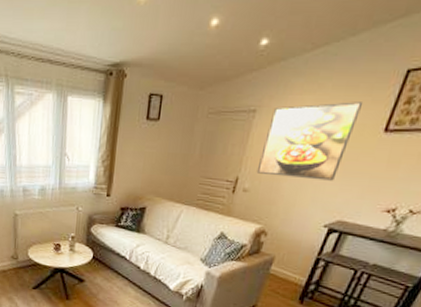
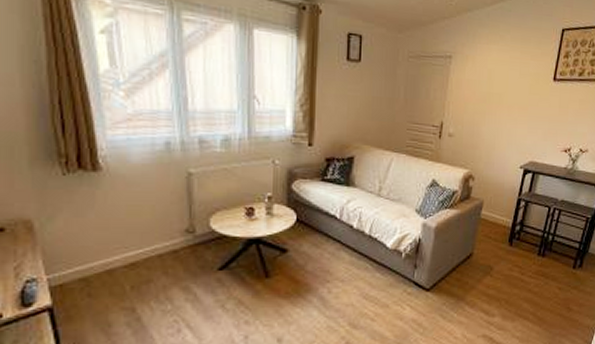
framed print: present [256,102,364,181] -> none [458,53,536,125]

